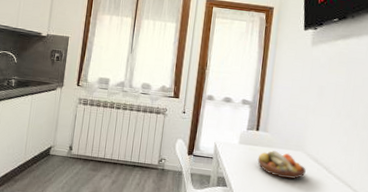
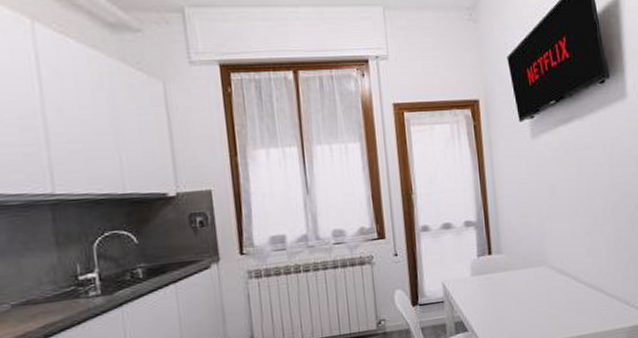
fruit bowl: present [257,151,306,179] -> none [497,273,554,303]

